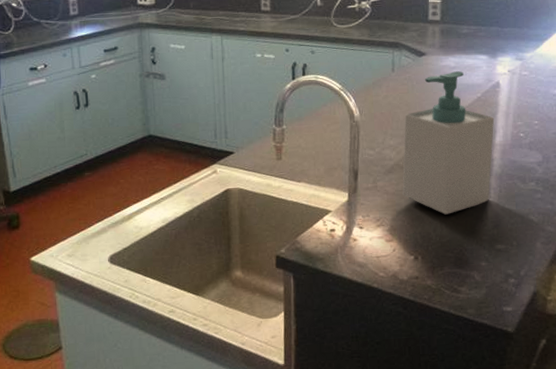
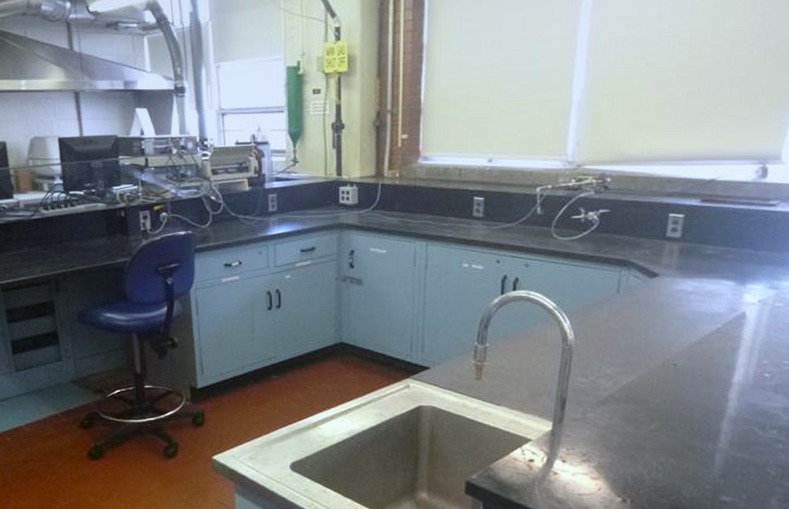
soap bottle: present [402,71,495,215] -> none [615,297,735,457]

